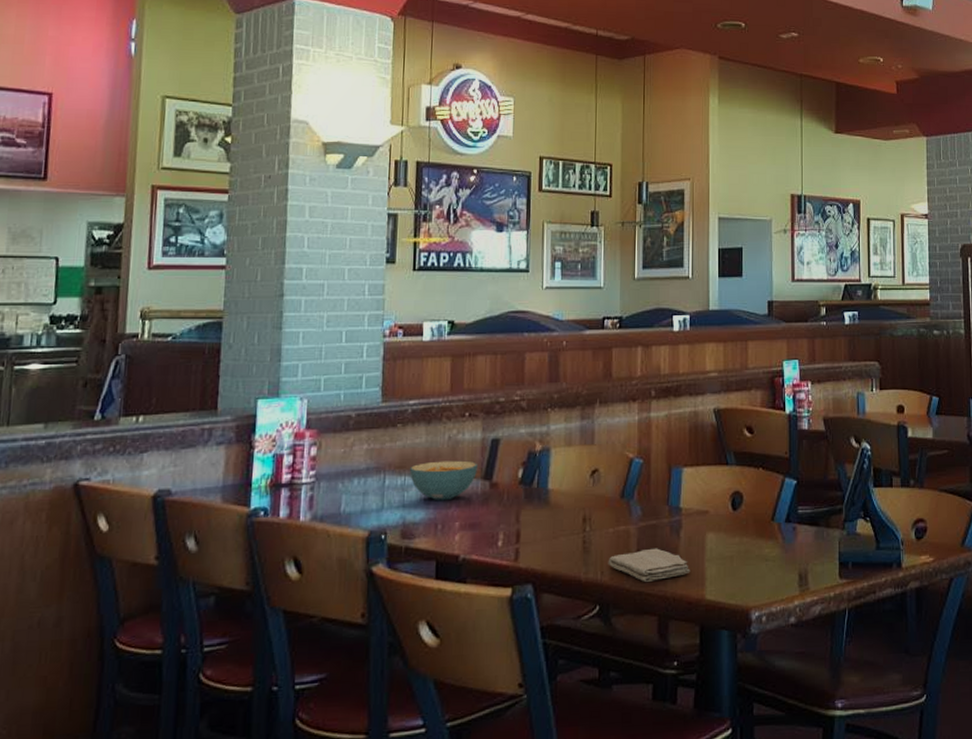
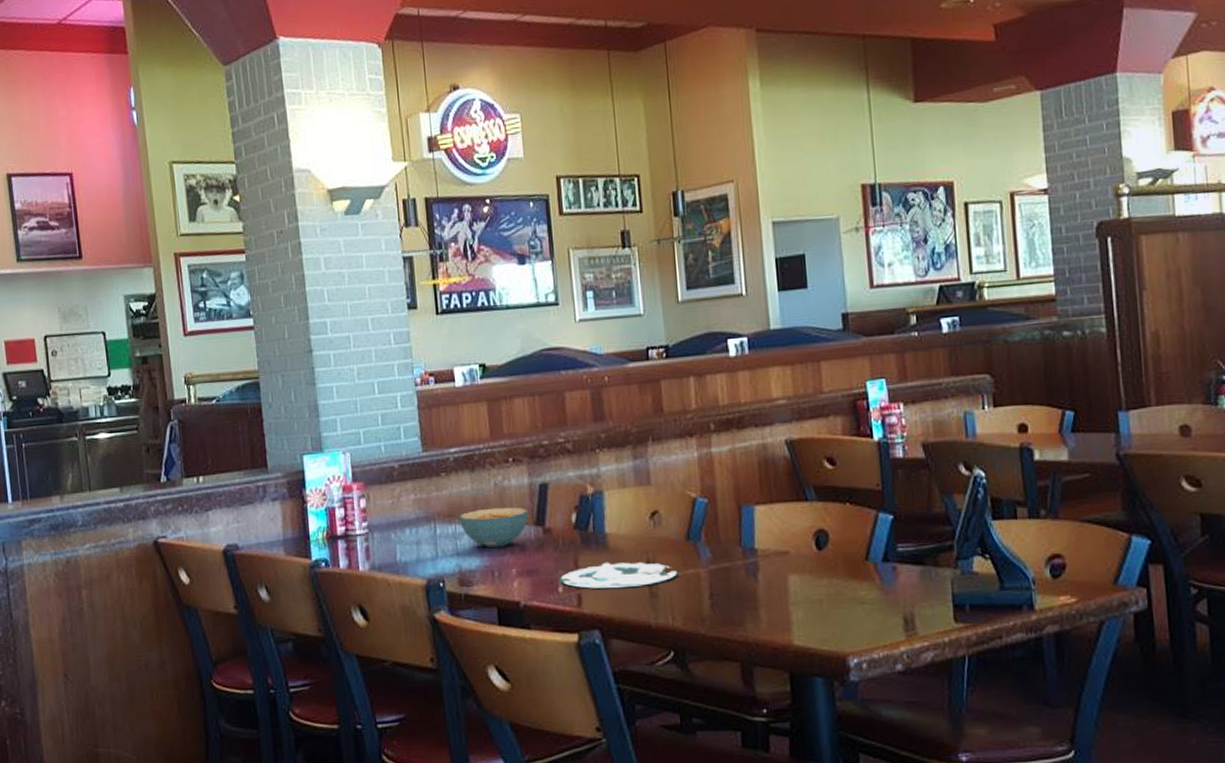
plate: none [500,517,611,544] -> present [559,561,679,589]
washcloth: present [608,548,691,583] -> none [678,592,773,628]

